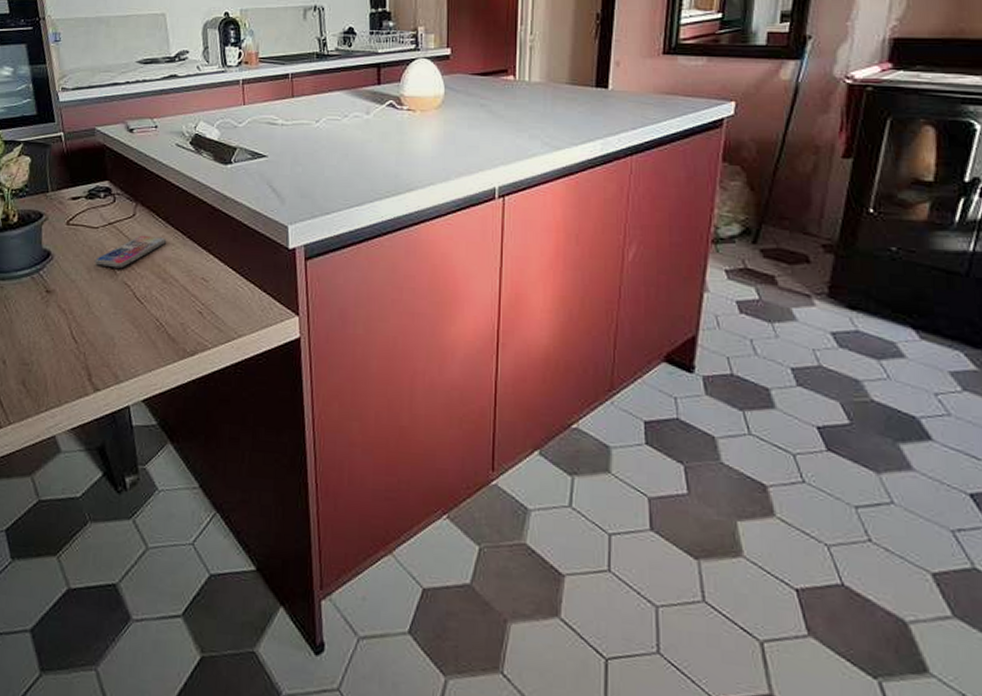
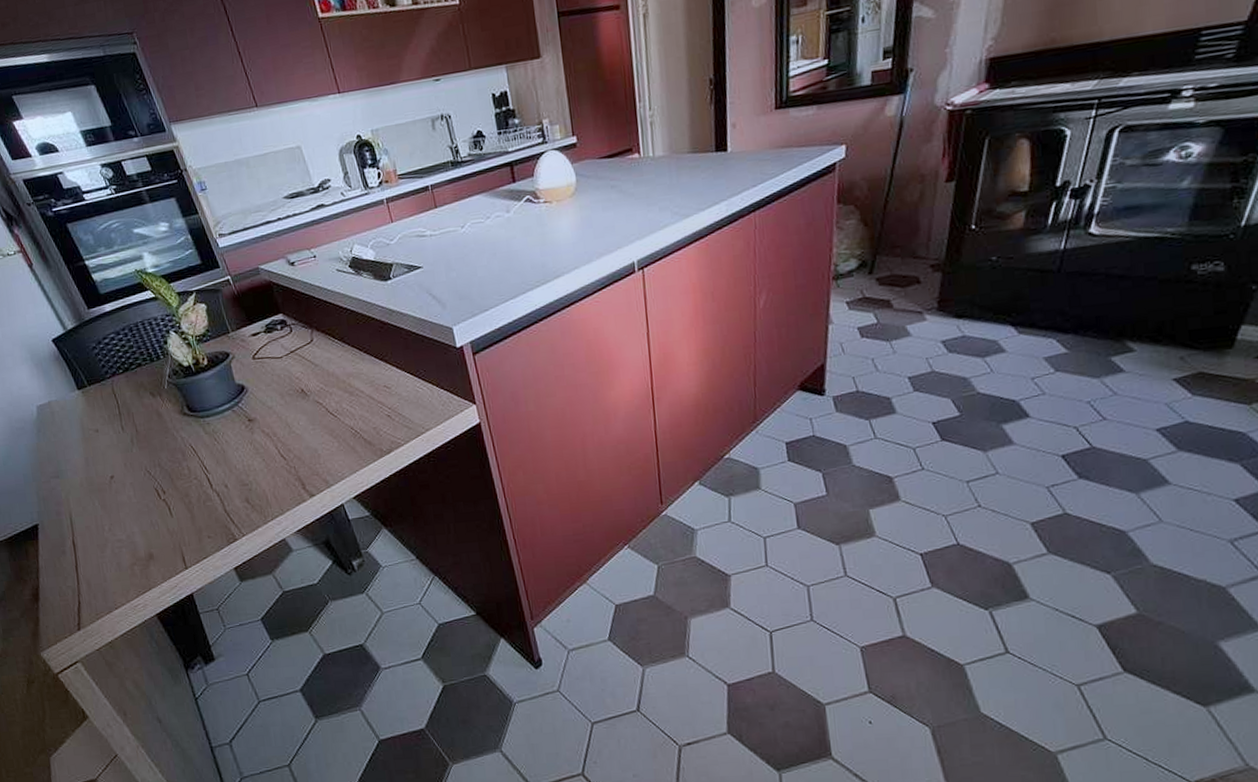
smartphone: present [94,235,167,269] -> none [285,356,347,391]

